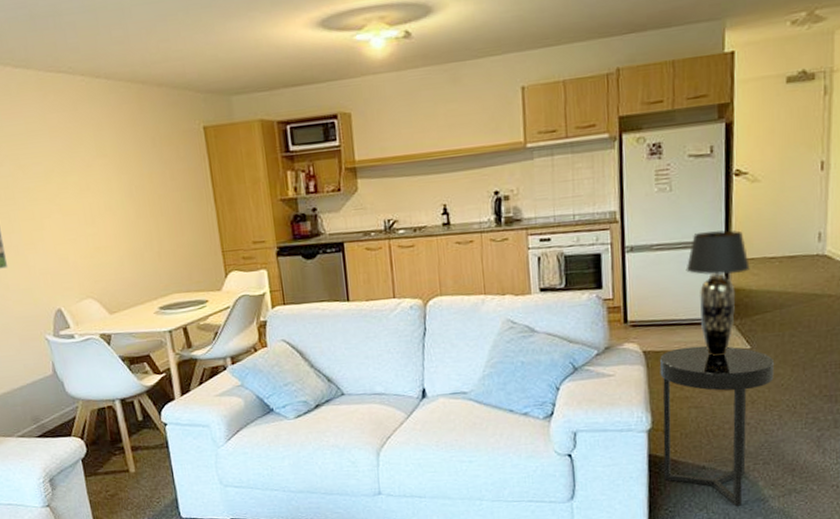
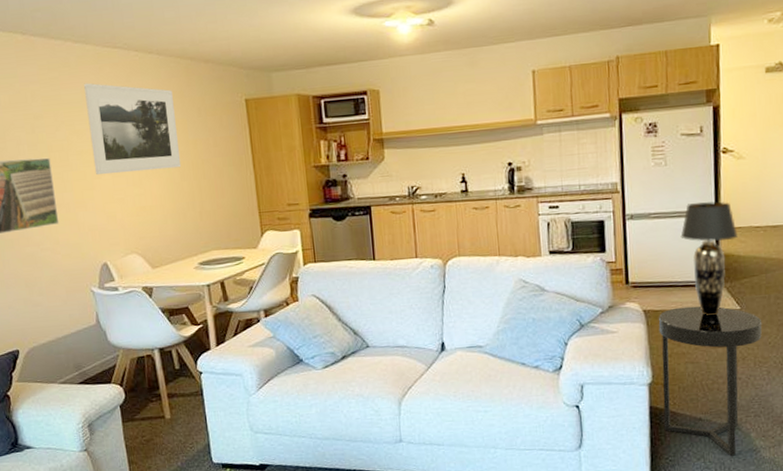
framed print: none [27,112,137,214] -> present [84,83,182,176]

